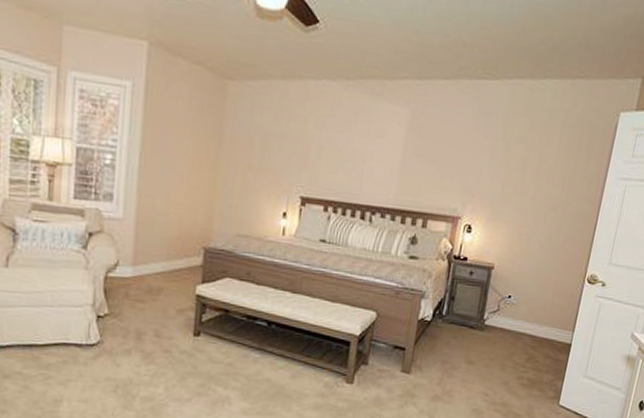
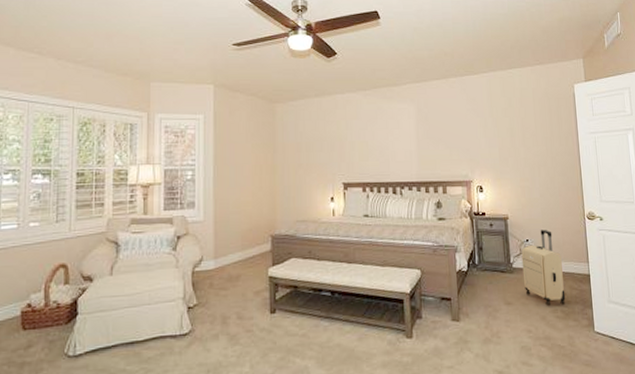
suitcase: none [492,287,545,373] -> present [521,229,566,306]

